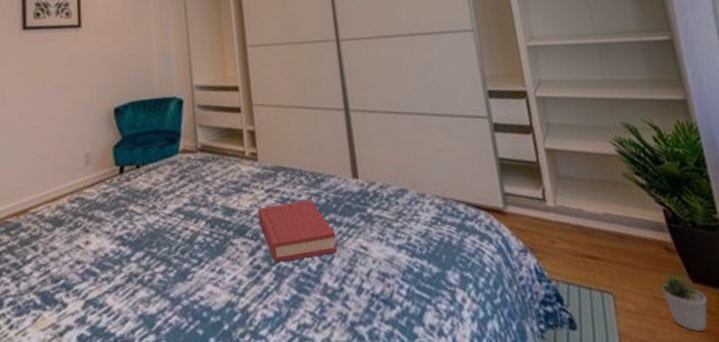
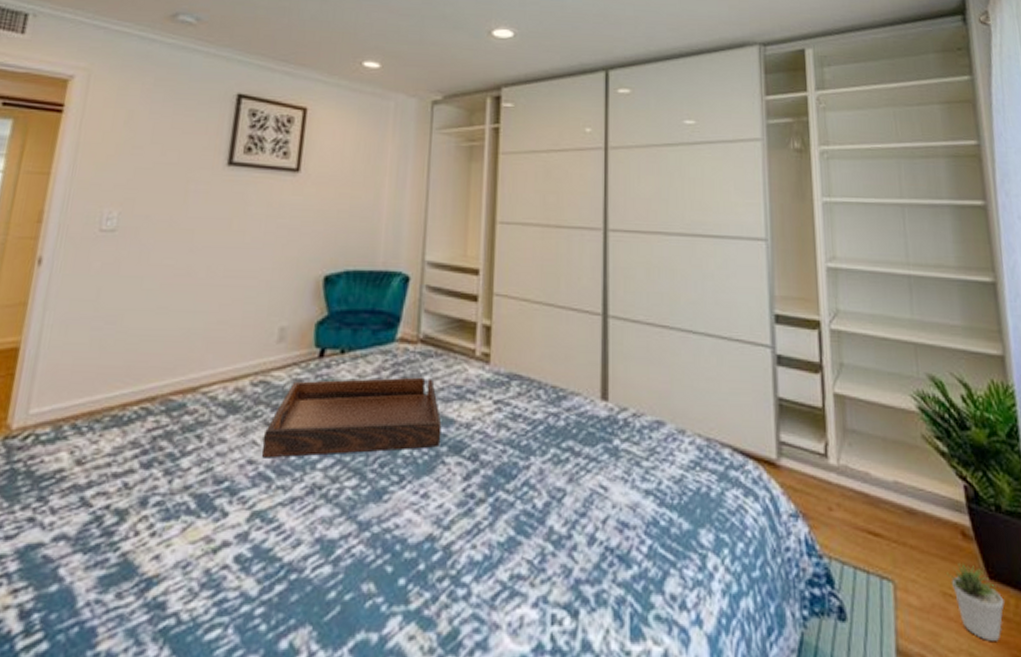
serving tray: none [86,178,227,258] -> present [262,377,442,458]
hardback book: present [258,200,338,263] -> none [481,420,572,493]

